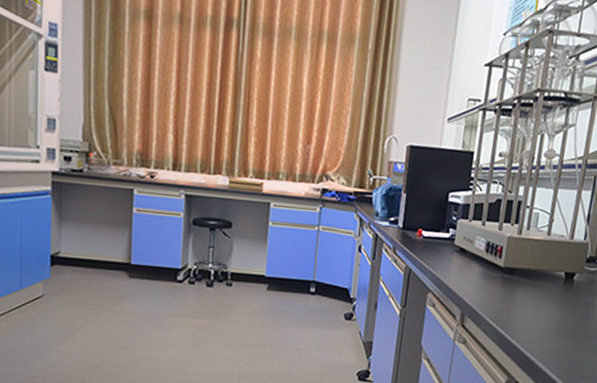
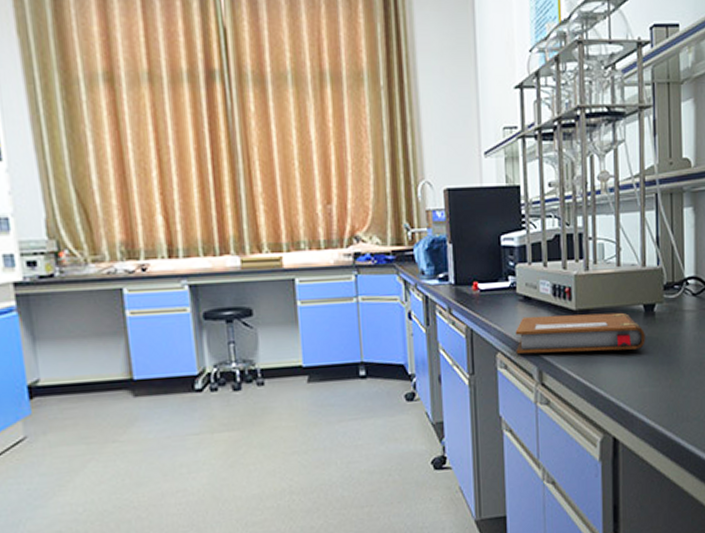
notebook: none [445,265,562,310] -> present [515,312,645,354]

